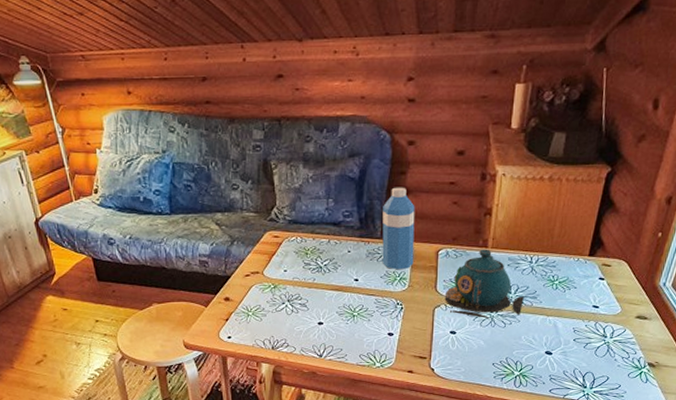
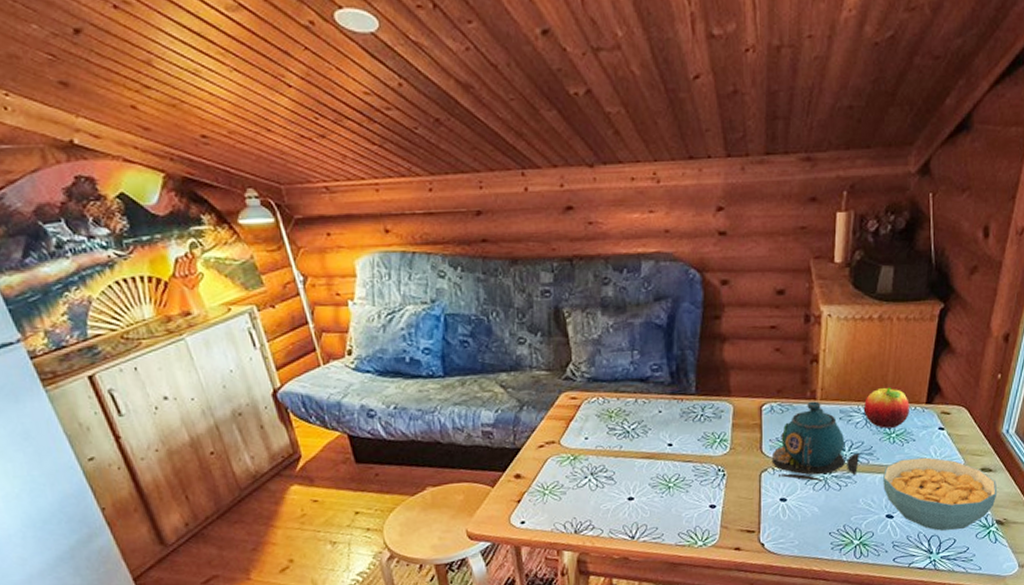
water bottle: present [382,187,415,270] -> none [696,333,735,431]
fruit: none [530,239,573,276] -> present [863,386,909,429]
cereal bowl: none [544,303,651,368] -> present [883,457,998,531]

